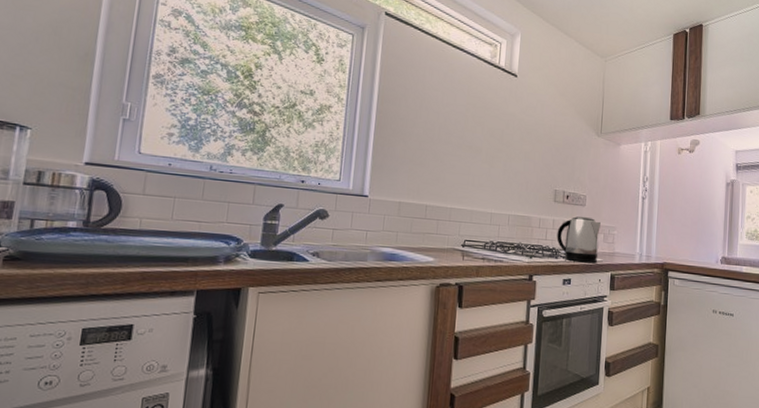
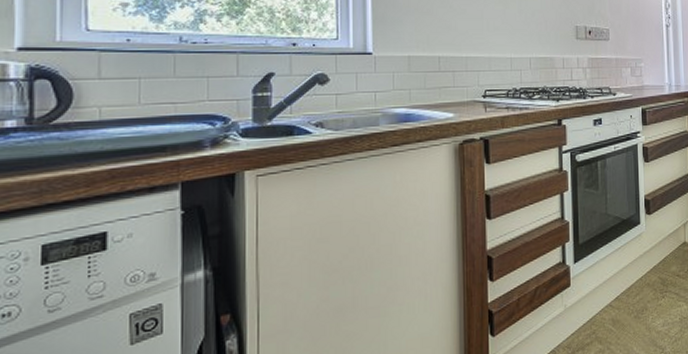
kettle: present [557,216,601,264] -> none [582,51,628,101]

